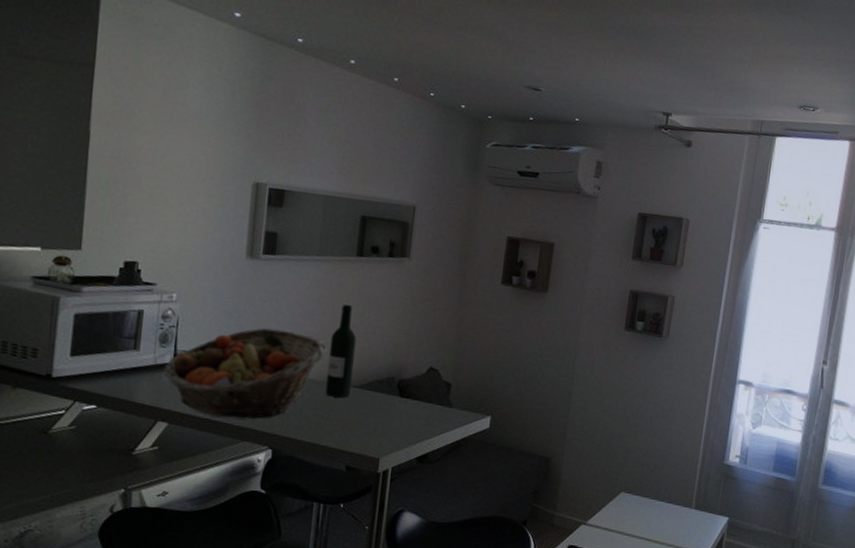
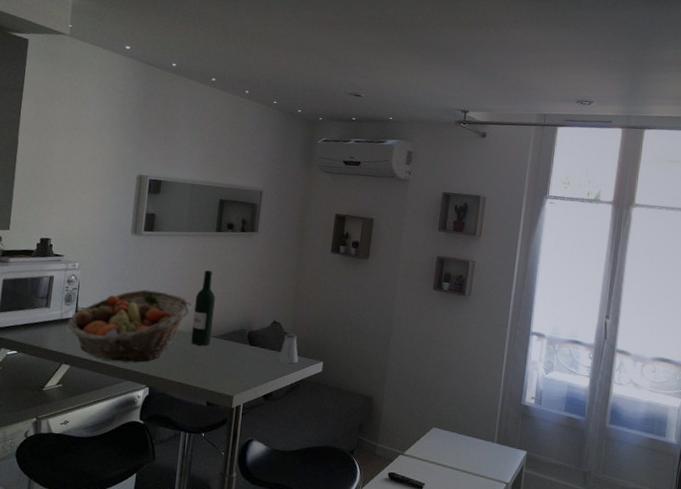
saltshaker: none [436,381,460,419] -> present [278,333,298,364]

